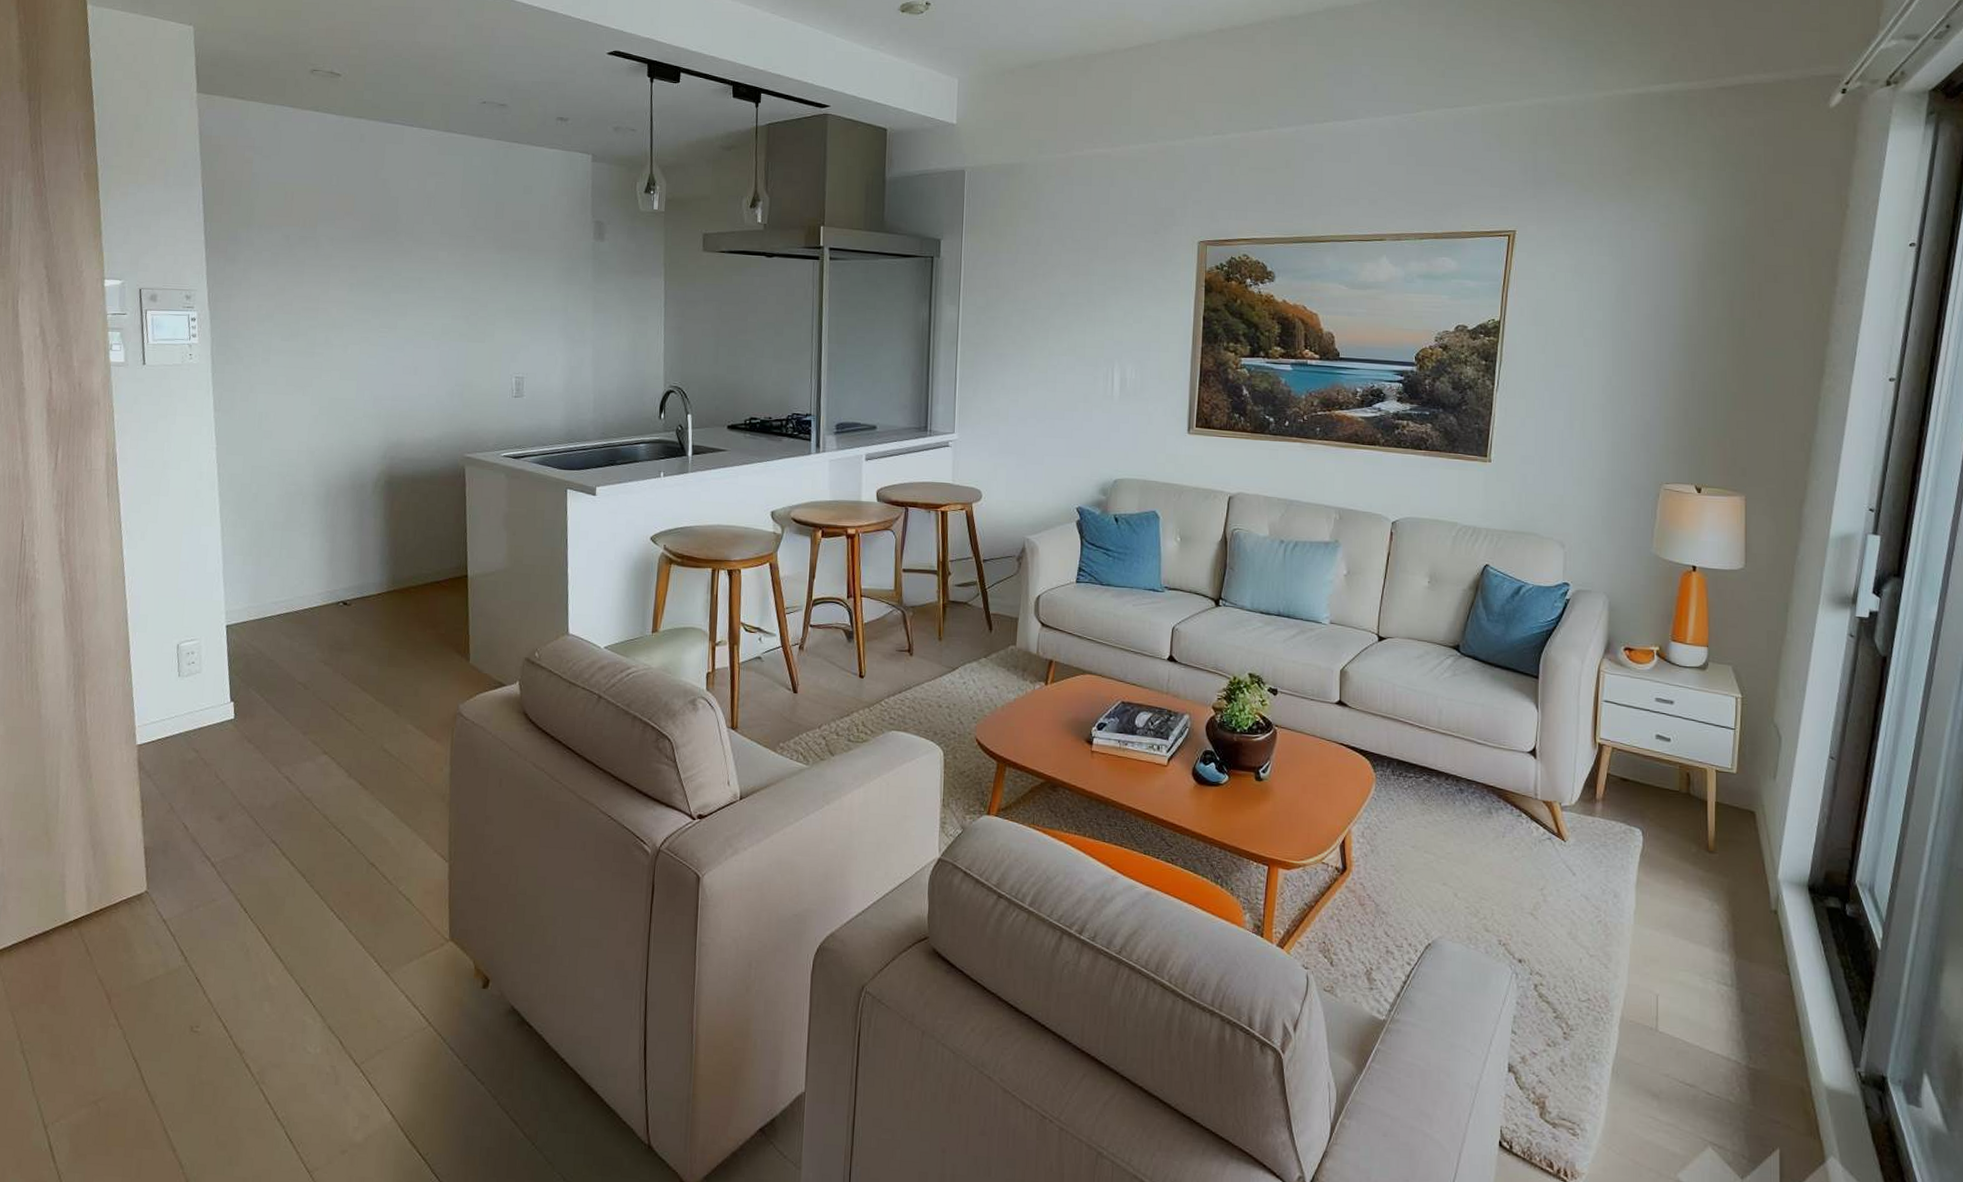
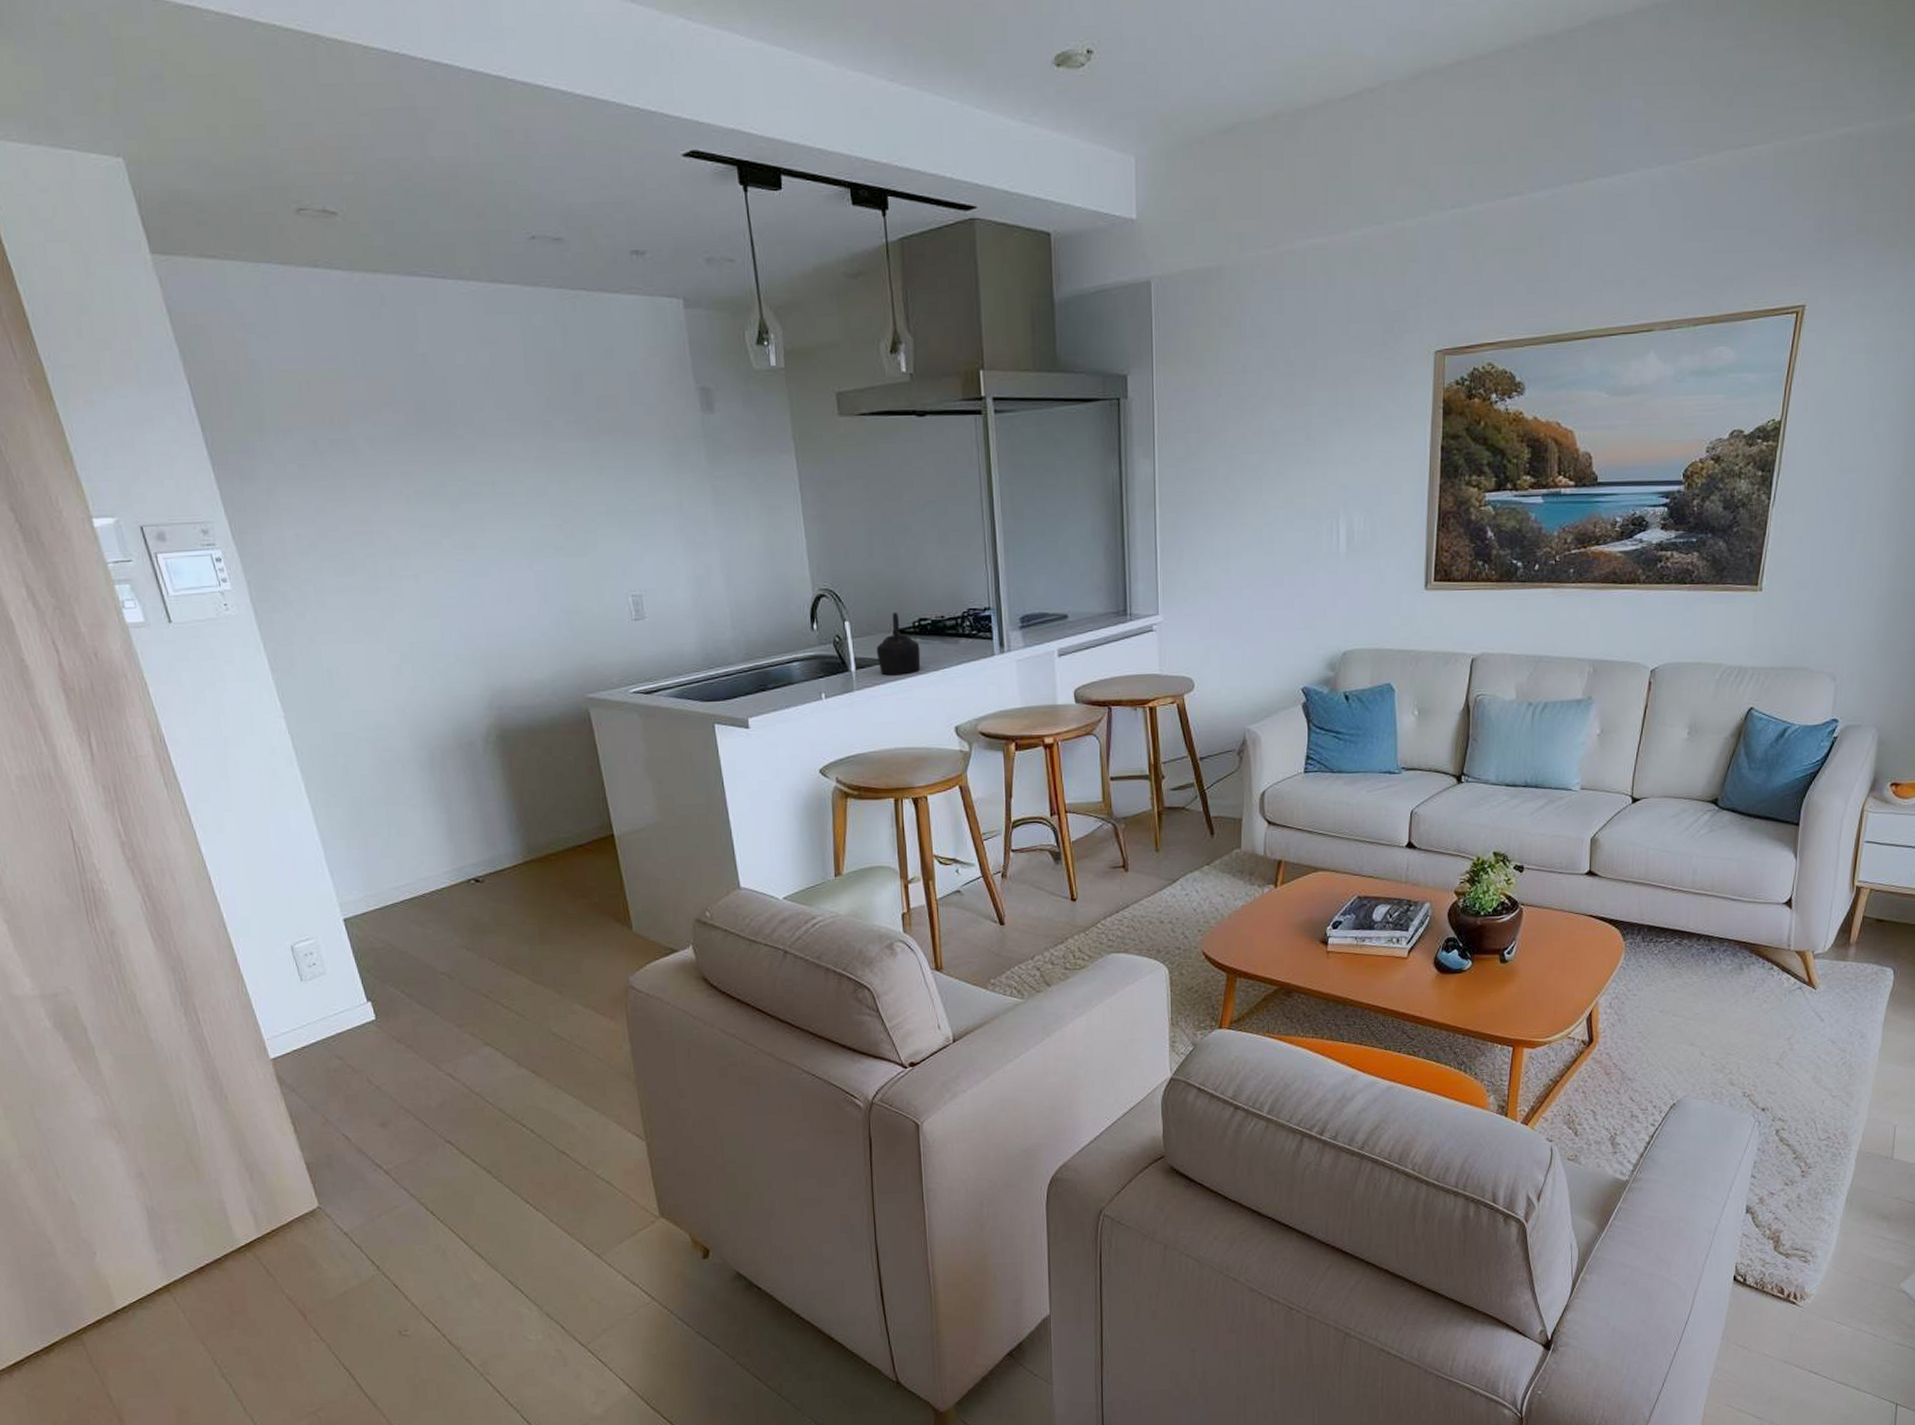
kettle: none [711,411,749,463] -> present [876,613,921,676]

